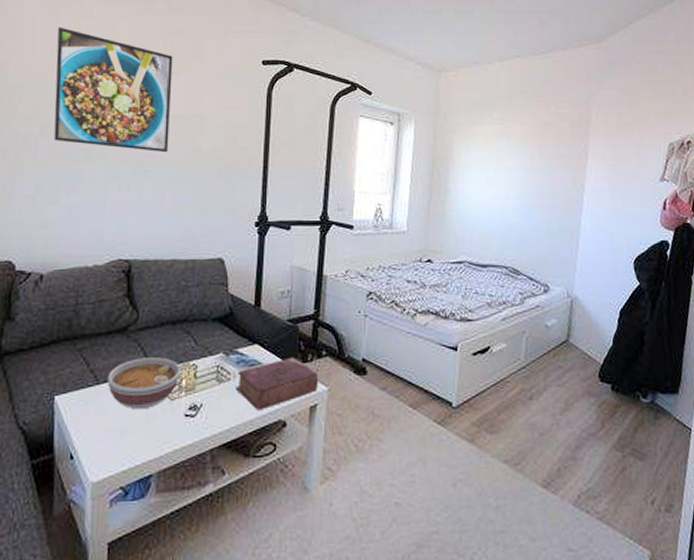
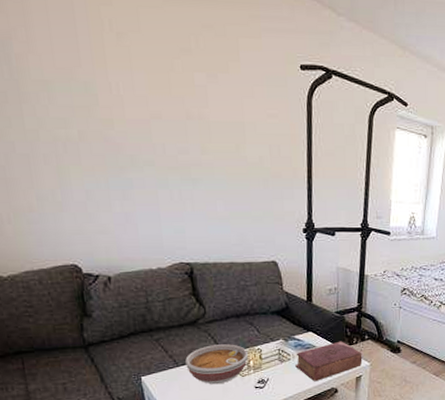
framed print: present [53,27,173,153] -> none [75,14,215,161]

